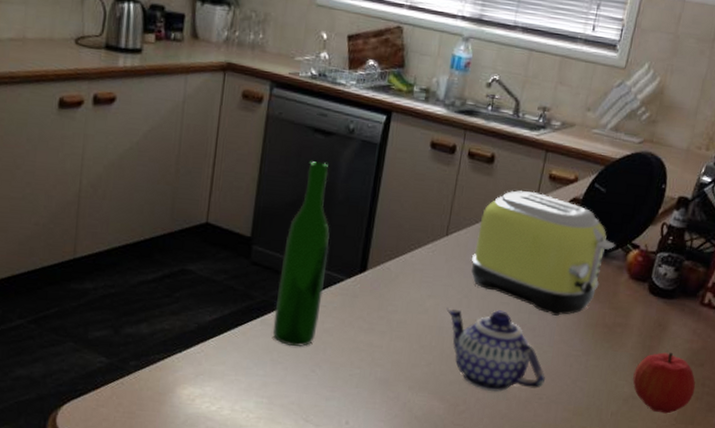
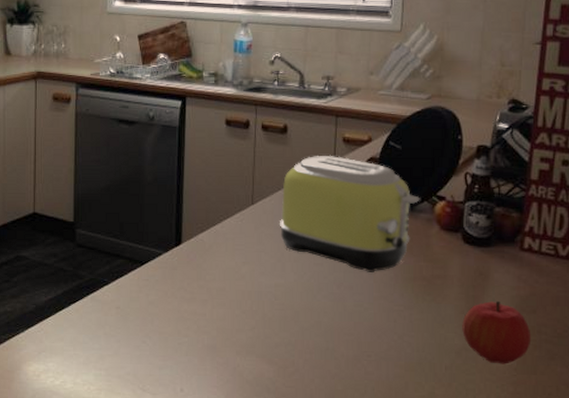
wine bottle: present [272,161,330,347] -> none [102,149,145,320]
teapot: present [446,308,546,392] -> none [262,271,371,351]

